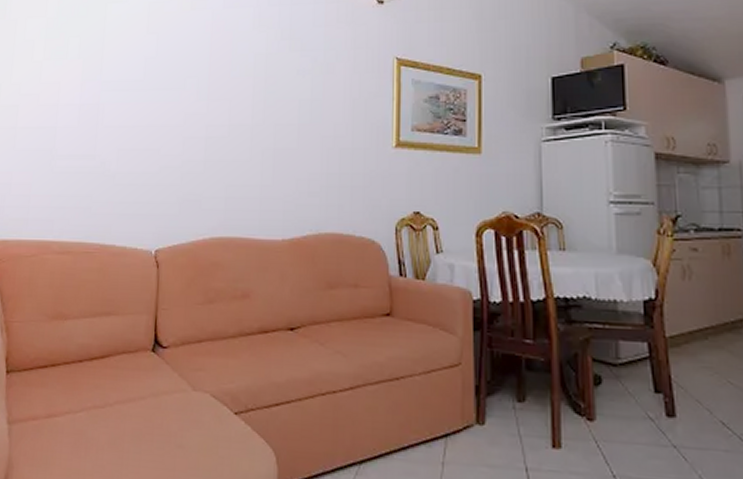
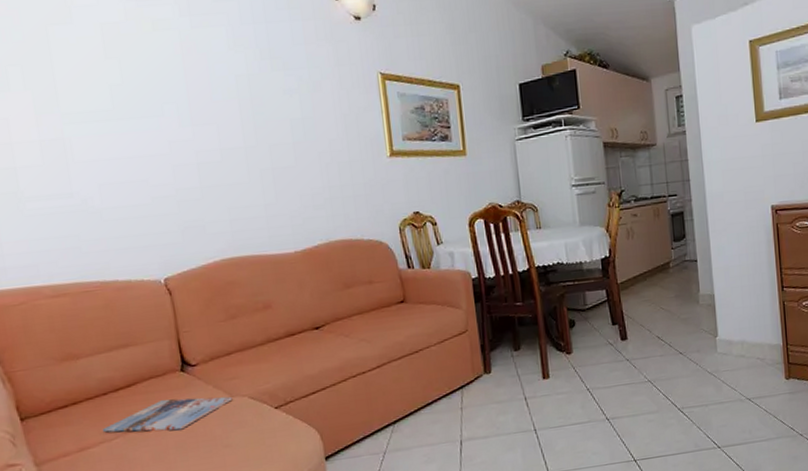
magazine: none [70,378,195,417] -> present [102,396,233,433]

